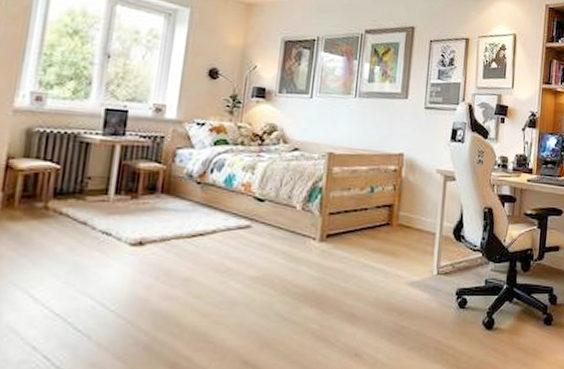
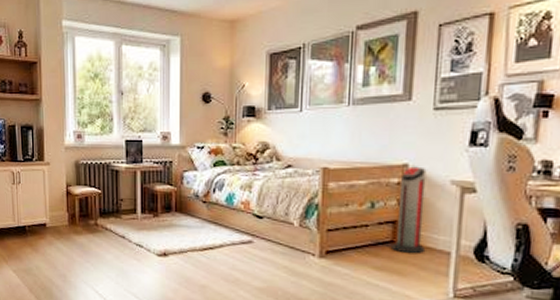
air purifier: none [387,155,418,236] -> present [392,166,427,254]

